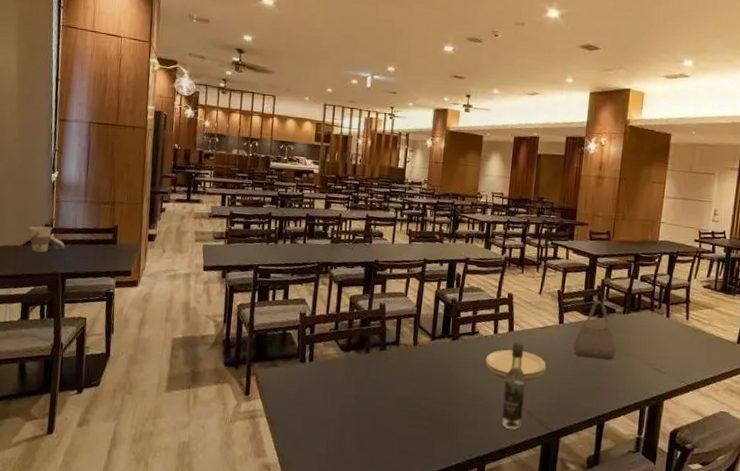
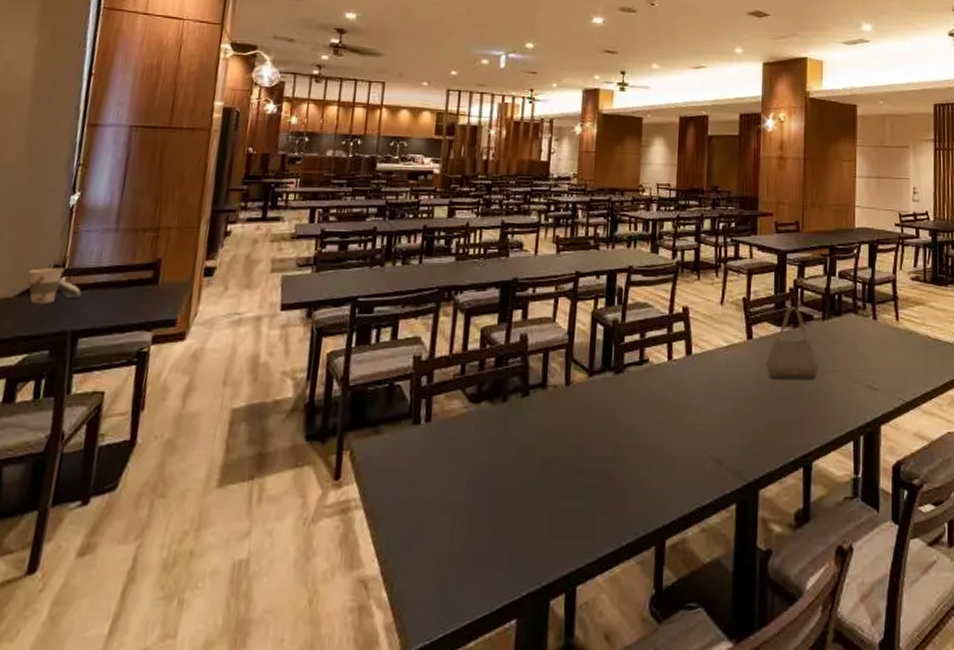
plate: present [485,349,547,381] -> none [659,379,736,419]
bottle: present [501,340,526,430] -> none [683,366,712,487]

